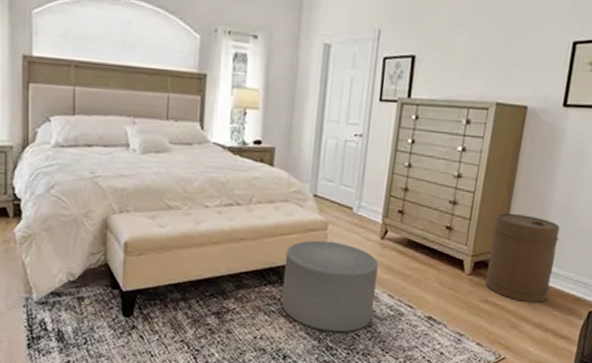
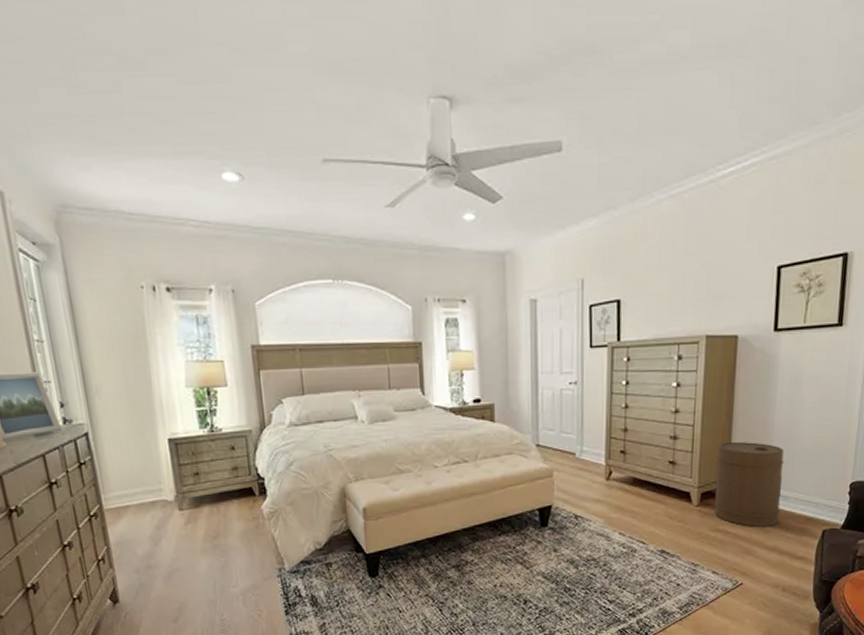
pouf: present [281,240,379,333] -> none [515,487,606,574]

